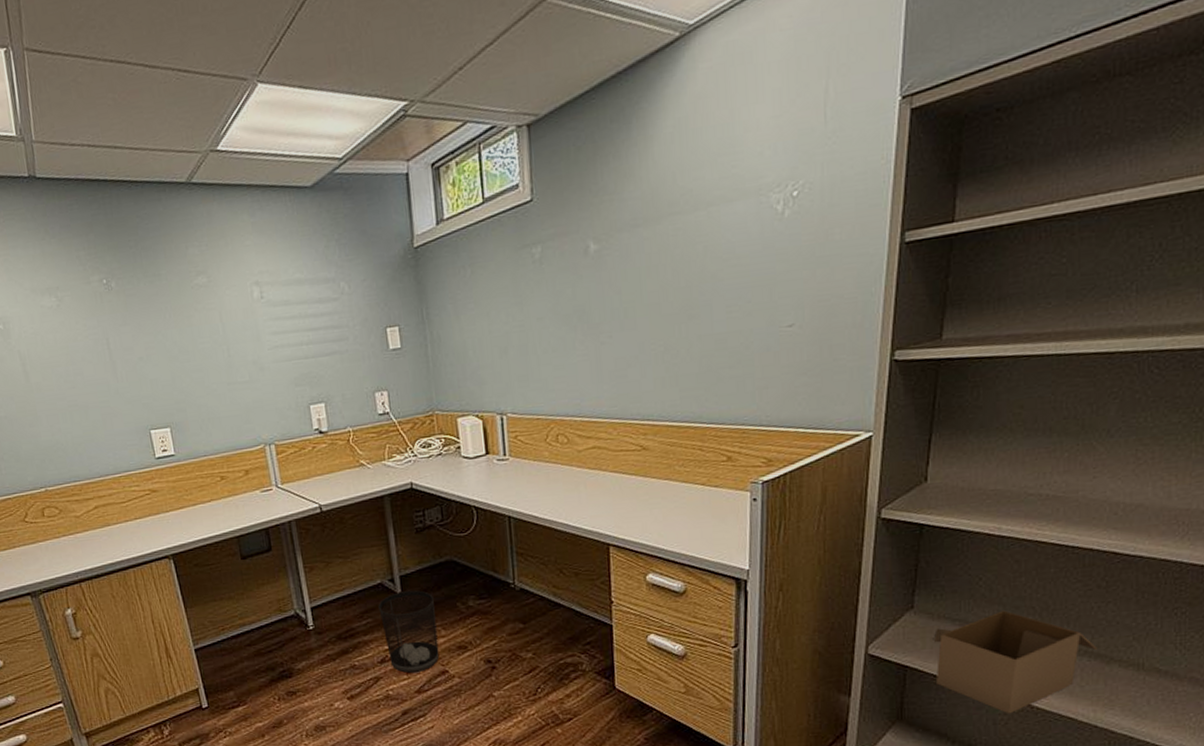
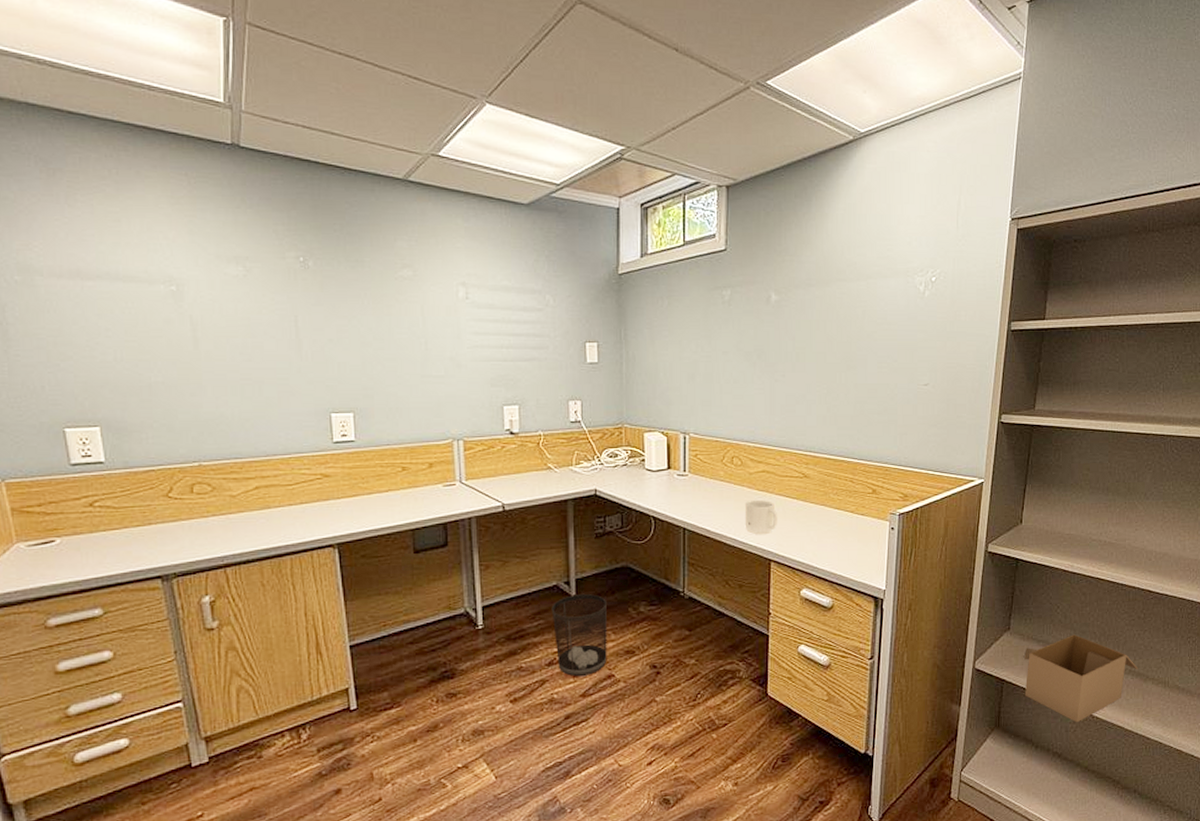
mug: none [575,479,614,518] -> present [744,499,777,535]

